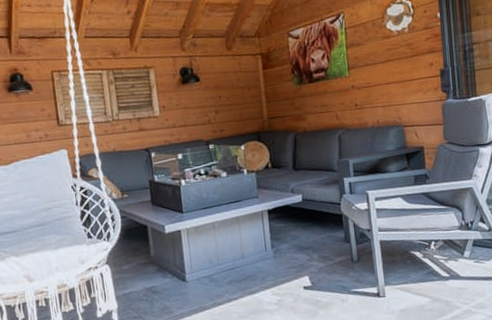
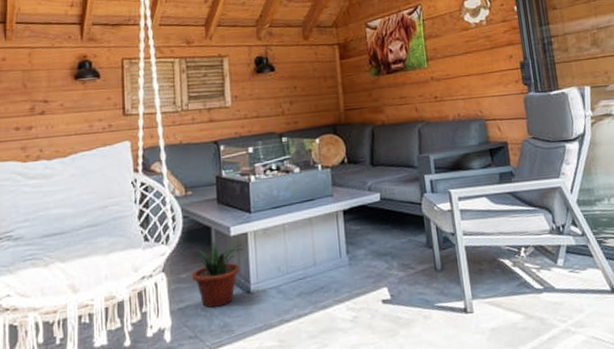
potted plant: none [133,238,178,294] -> present [192,242,244,308]

